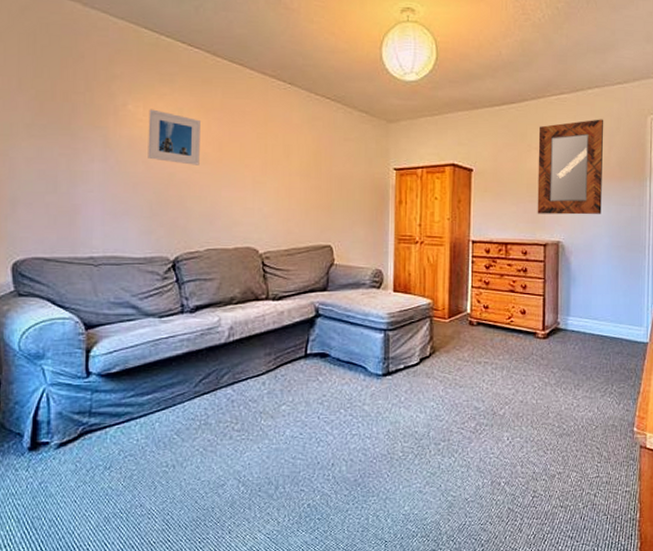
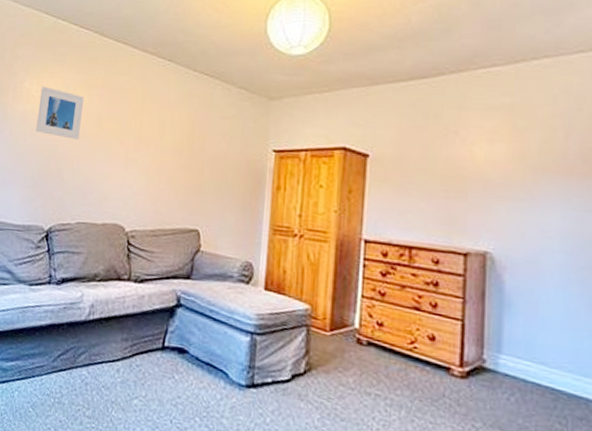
home mirror: present [537,119,604,215] -> none [455,97,558,221]

